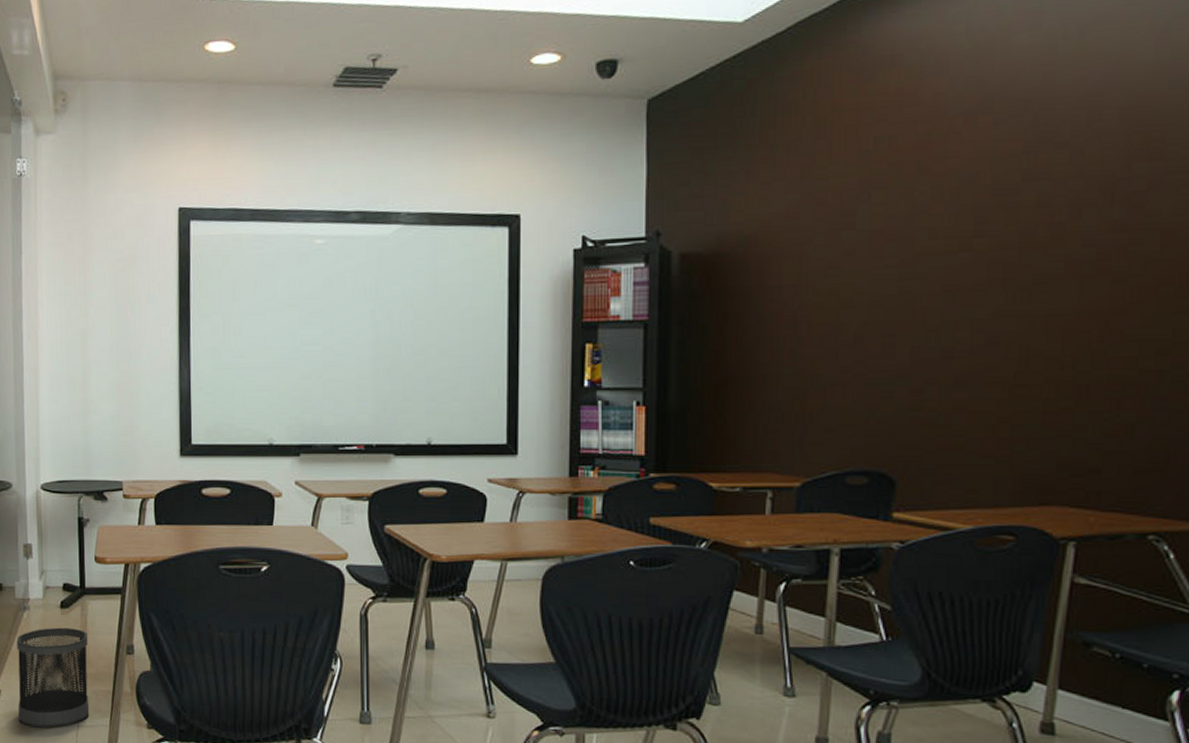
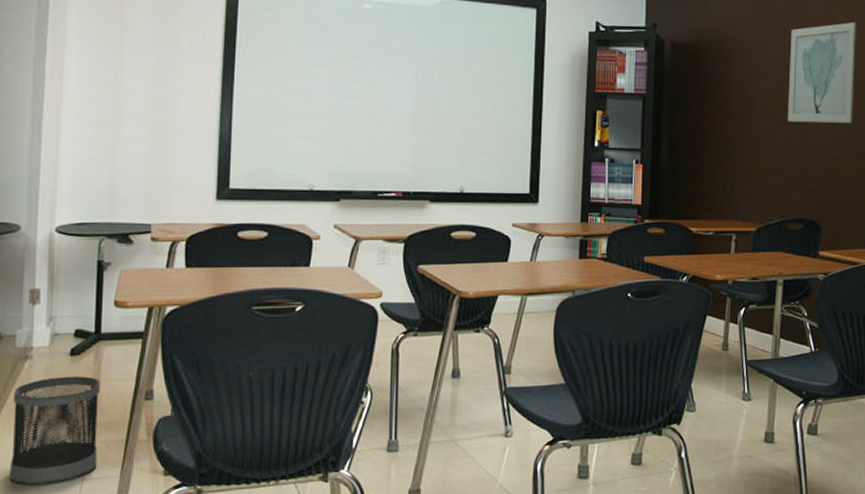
wall art: none [844,204,950,346] -> present [787,21,857,124]

